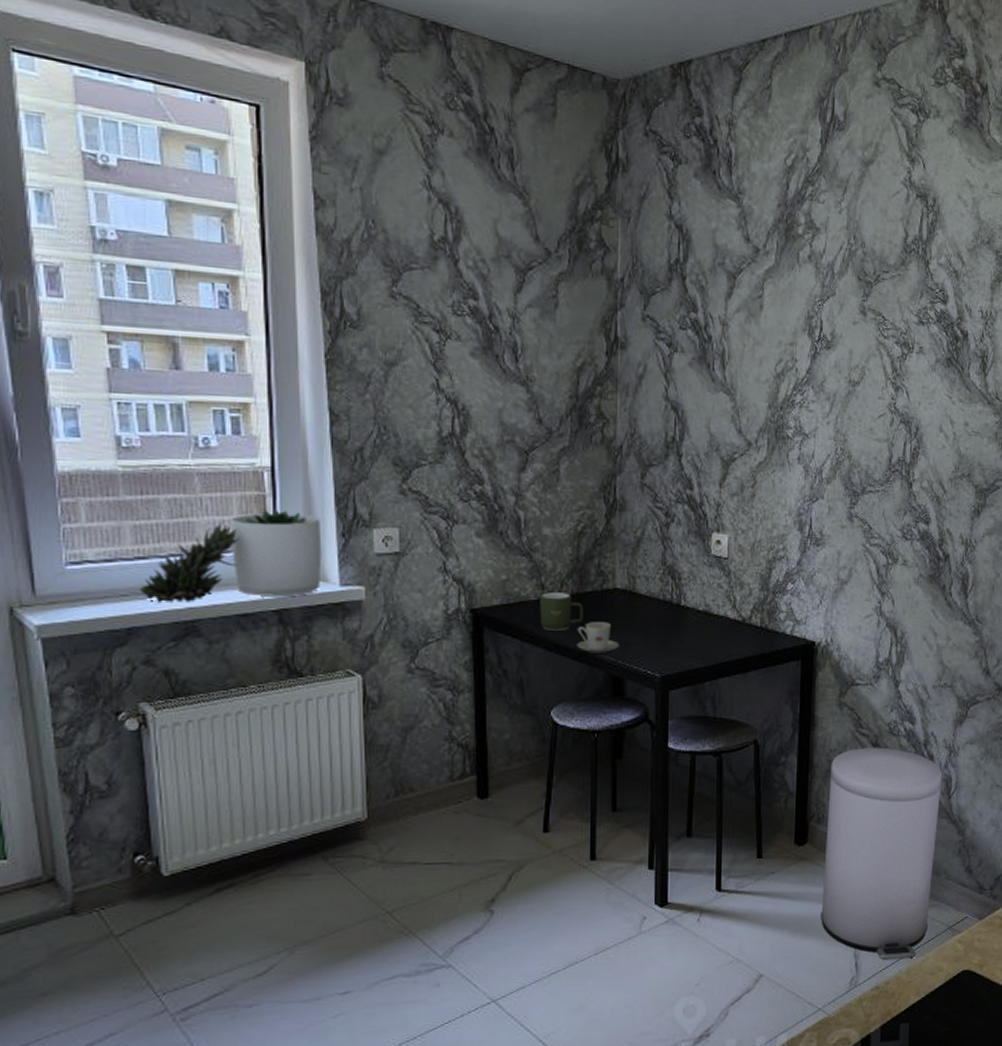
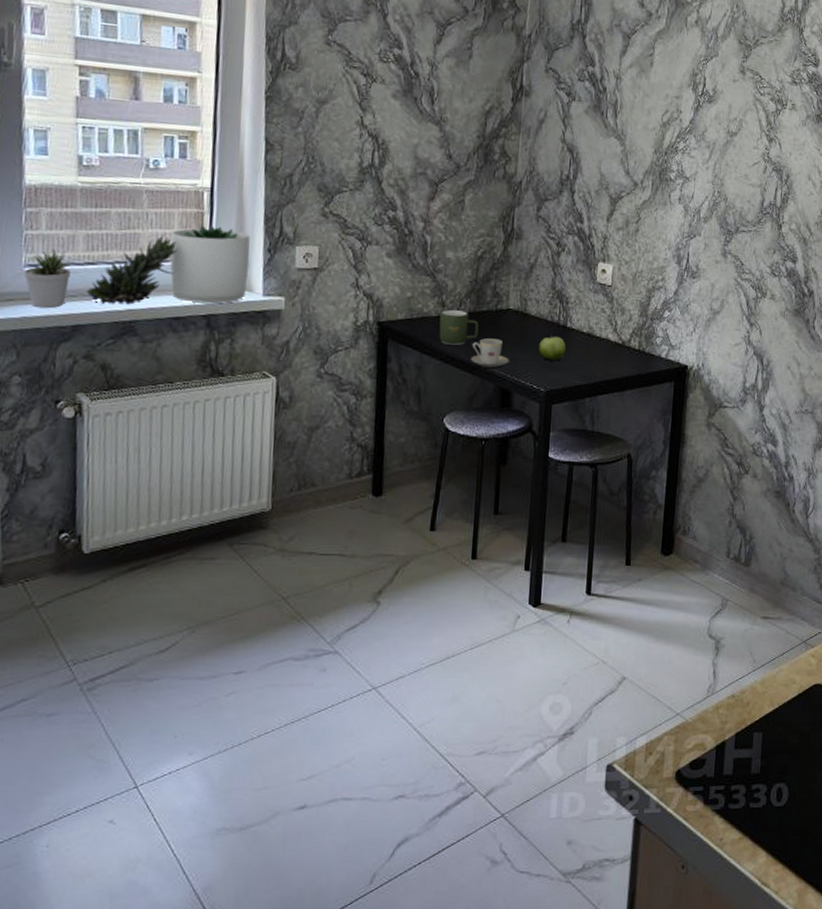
potted plant: none [65,544,119,611] -> present [23,249,71,309]
fruit: none [651,615,681,643] -> present [539,335,566,361]
pedal bin: present [821,747,942,961] -> none [683,466,801,670]

